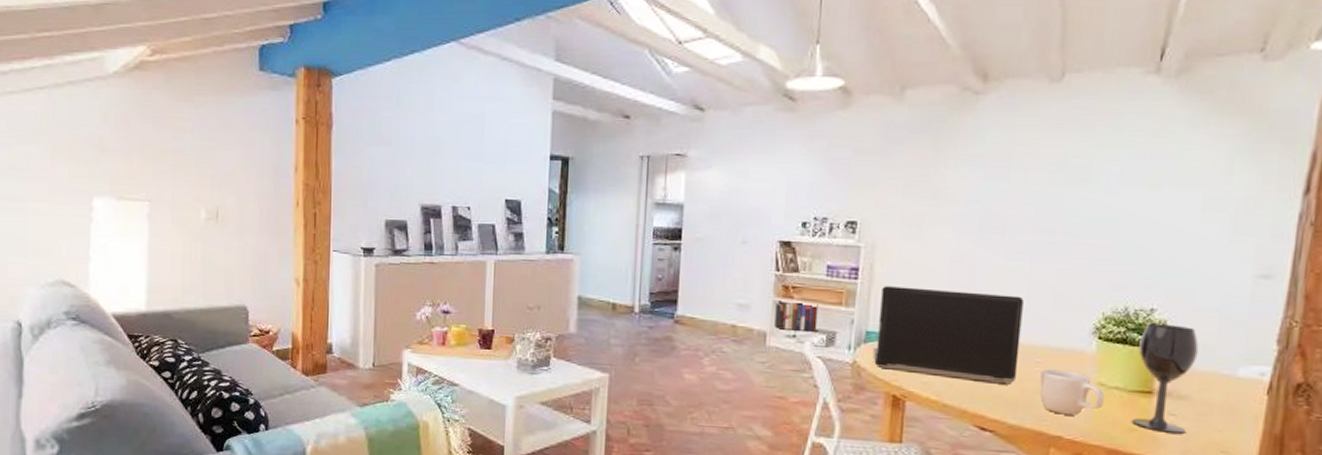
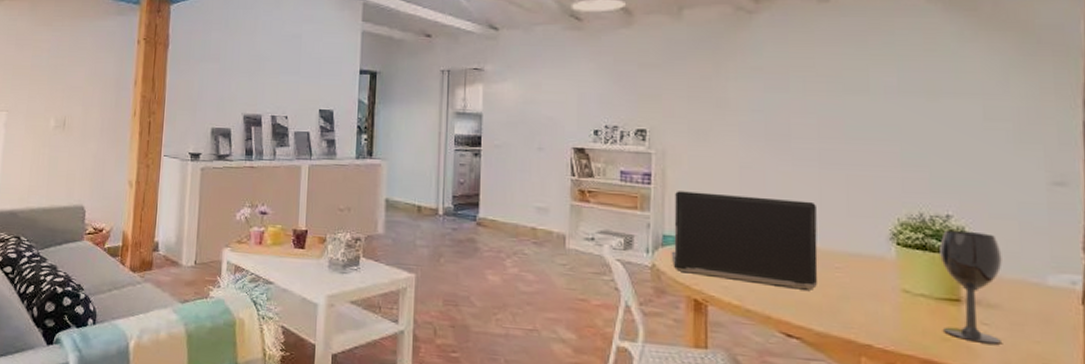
books: present [774,299,818,332] -> none [573,203,614,235]
mug: present [1039,368,1104,416] -> none [842,274,910,323]

